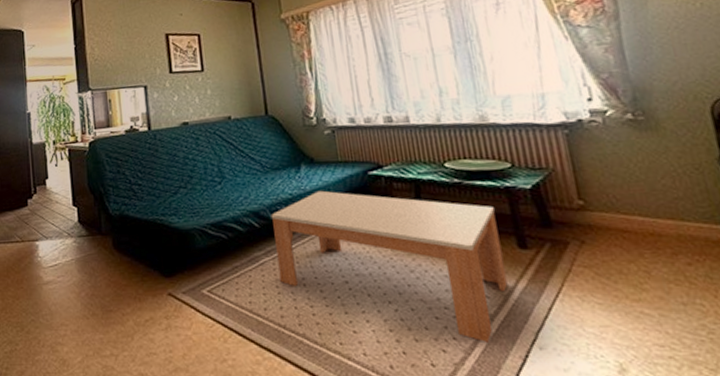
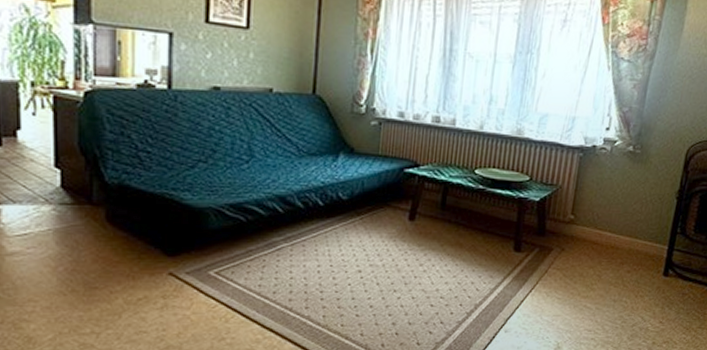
coffee table: present [271,190,508,342] -> none [295,182,505,326]

